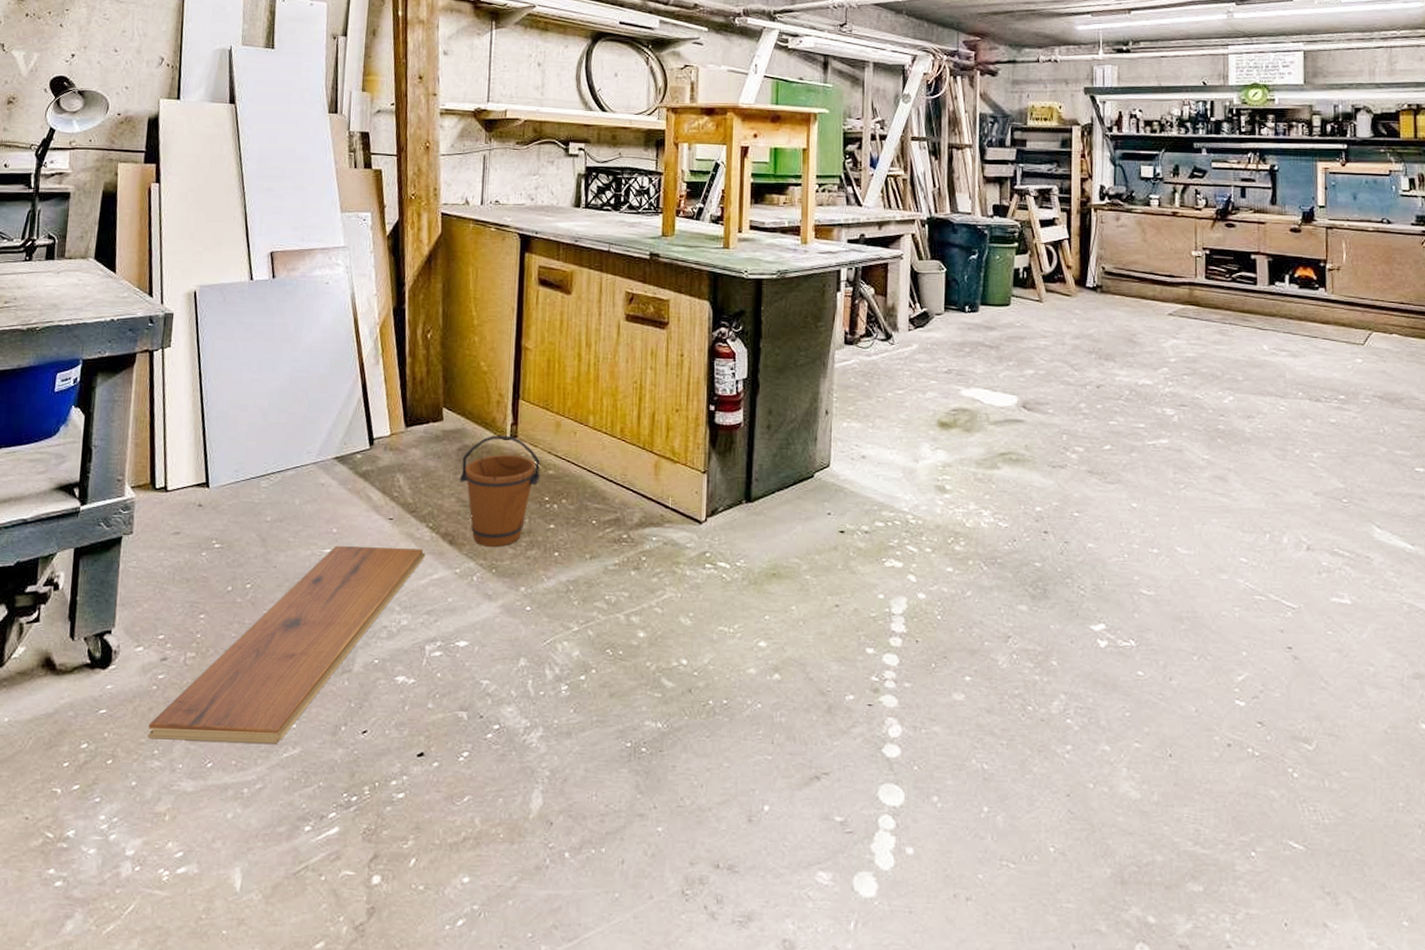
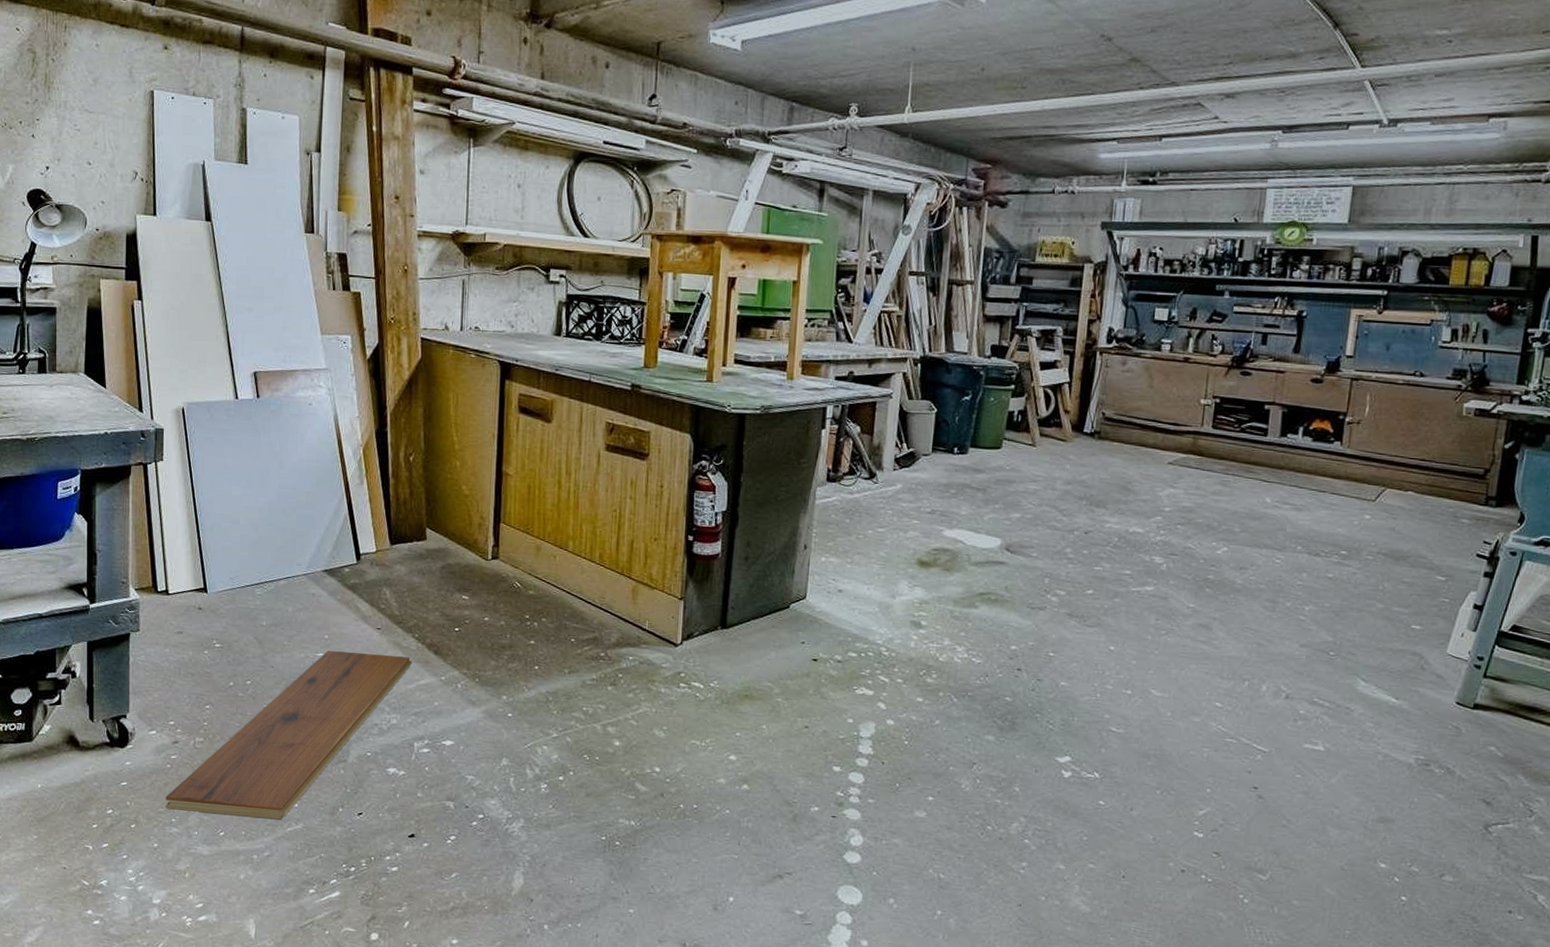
bucket: present [460,435,540,547] -> none [444,555,521,659]

